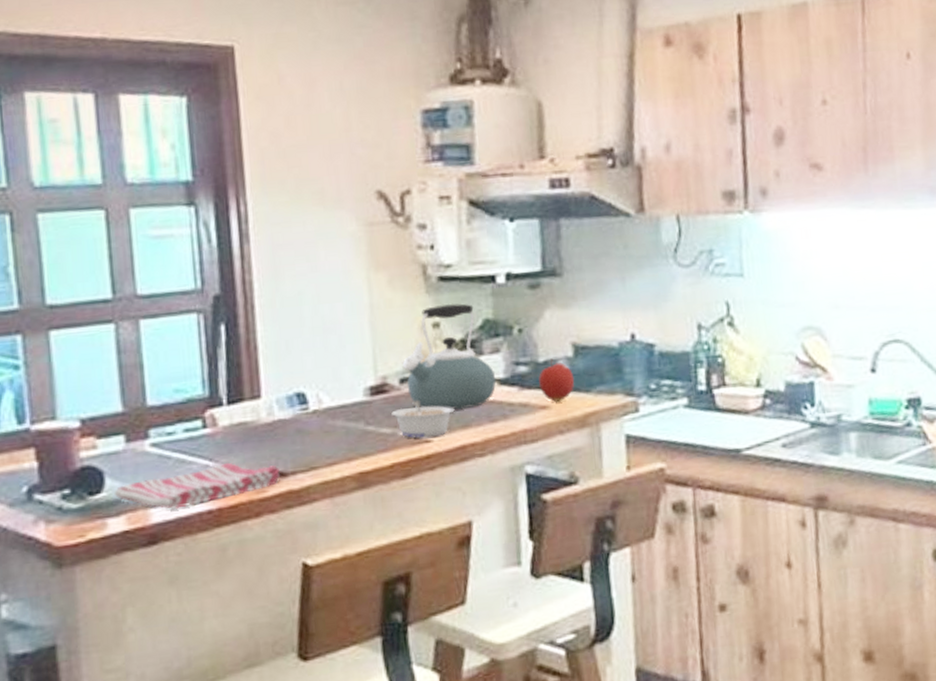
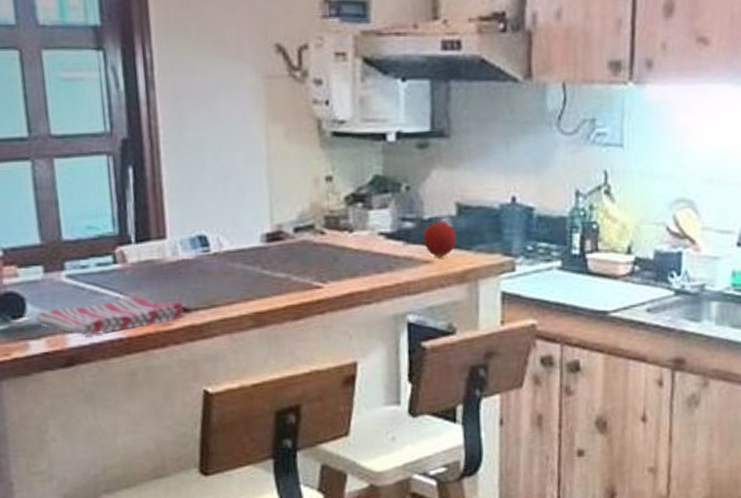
legume: present [391,401,455,438] -> none [286,249,344,284]
kettle: present [402,303,497,410] -> none [296,158,384,259]

